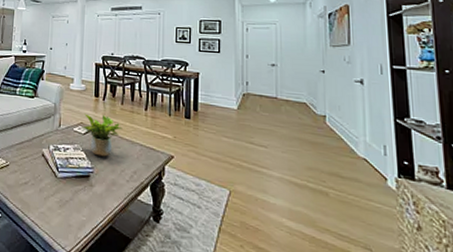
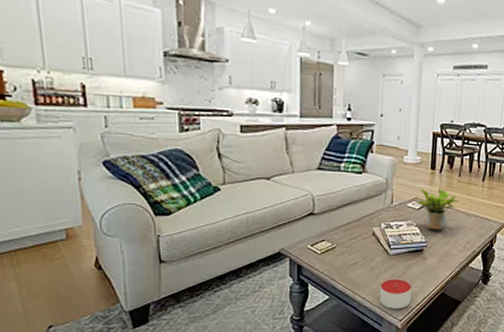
candle: none [48,202,79,239] -> present [380,278,412,309]

